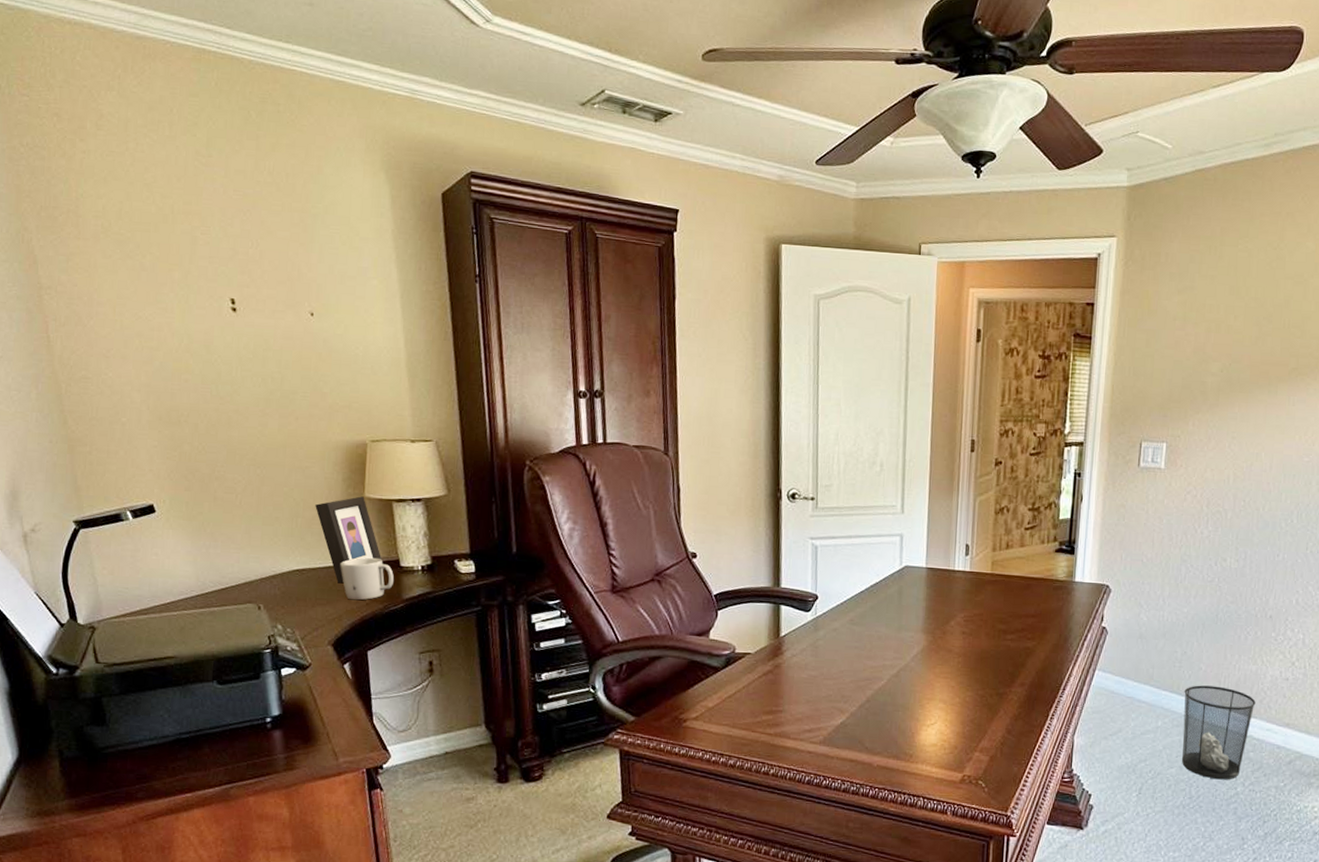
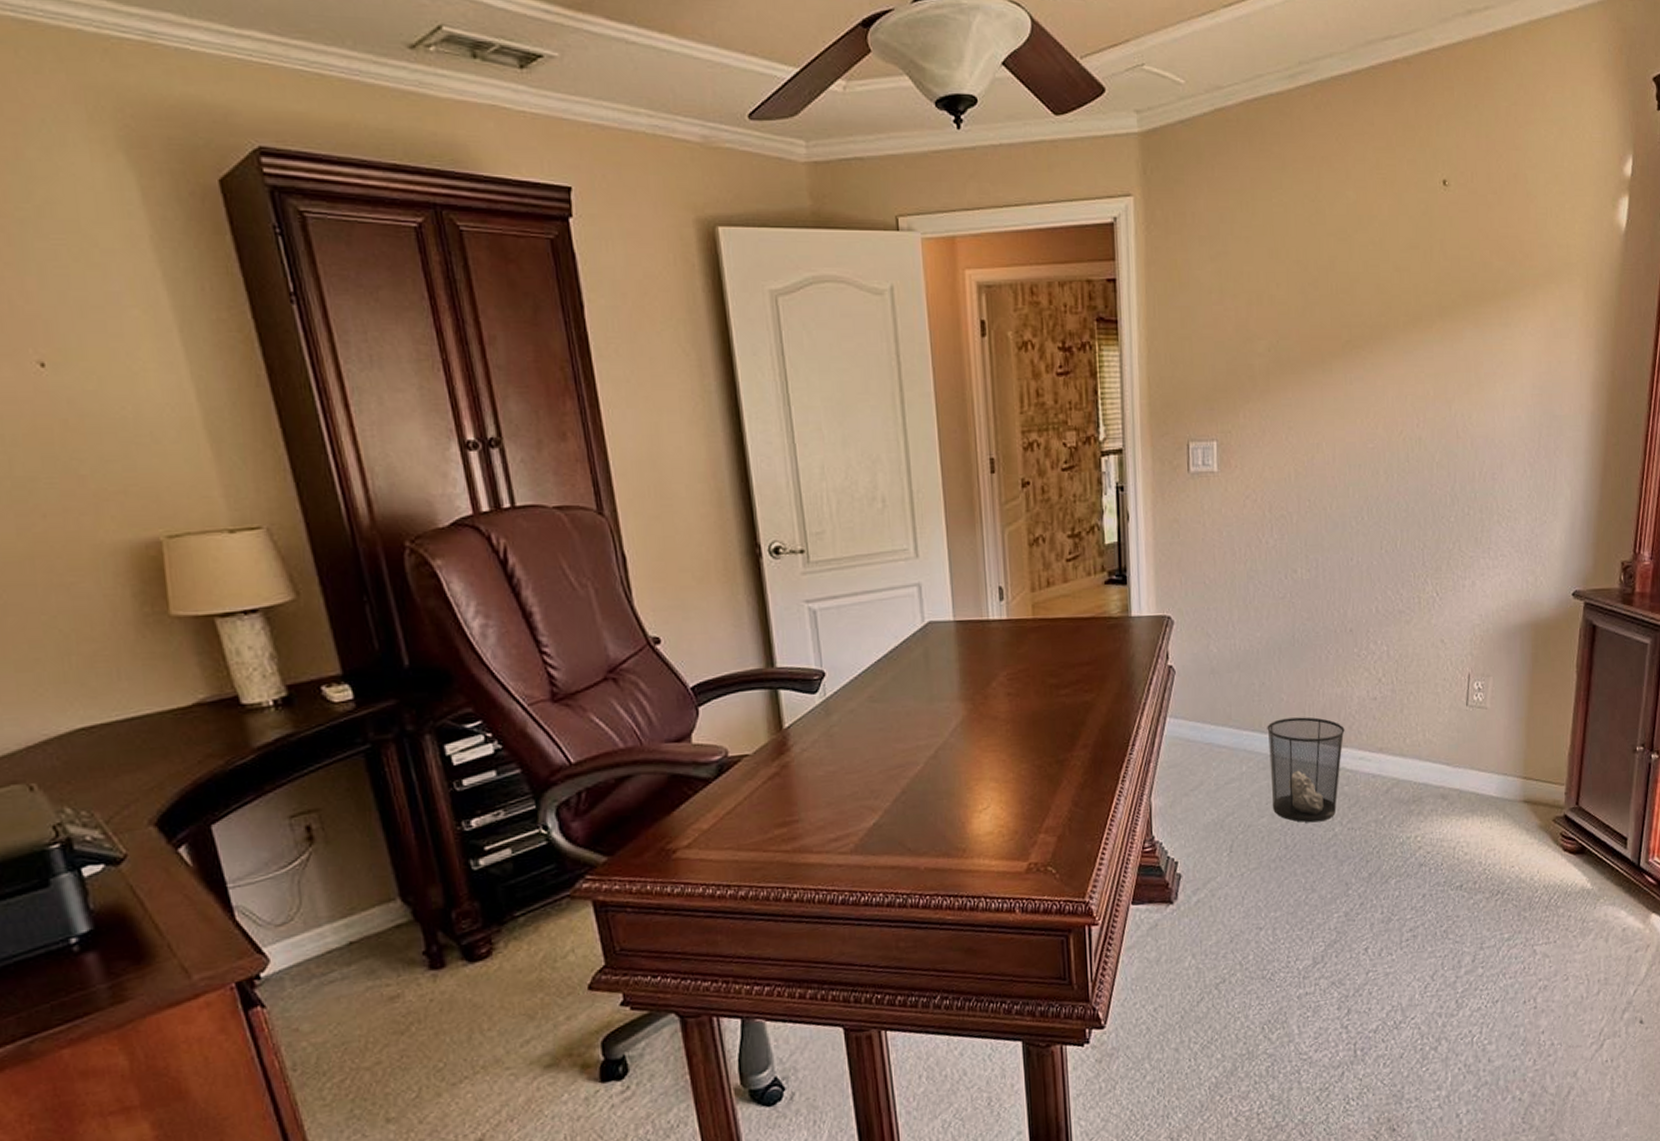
picture frame: present [315,496,384,584] -> none [95,615,218,739]
mug: present [340,557,394,601] -> none [148,697,235,760]

